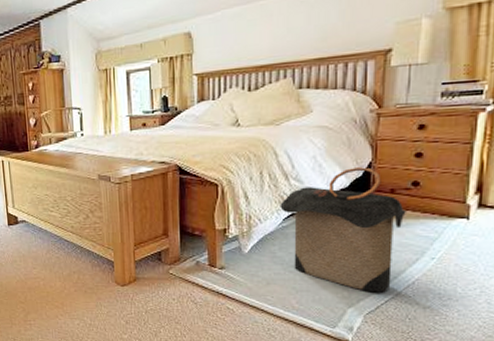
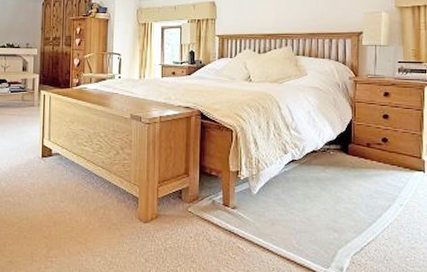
laundry hamper: present [280,167,408,293] -> none [283,123,381,235]

